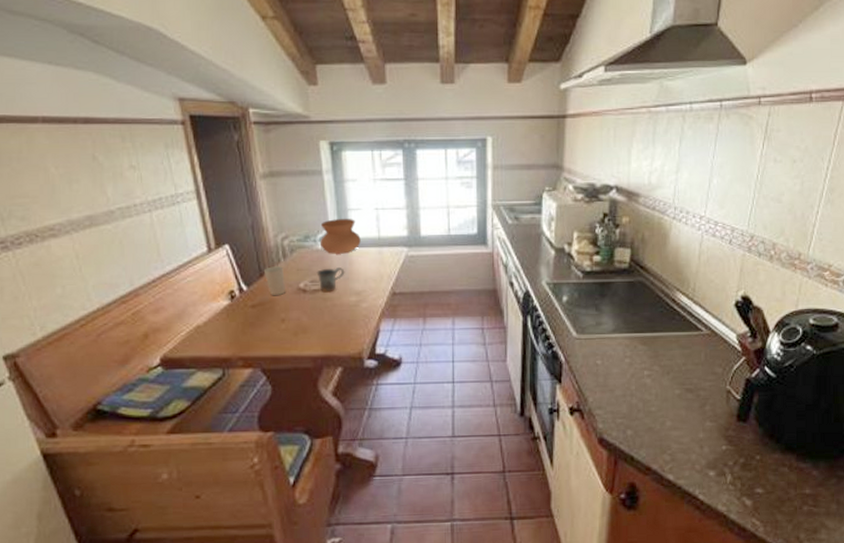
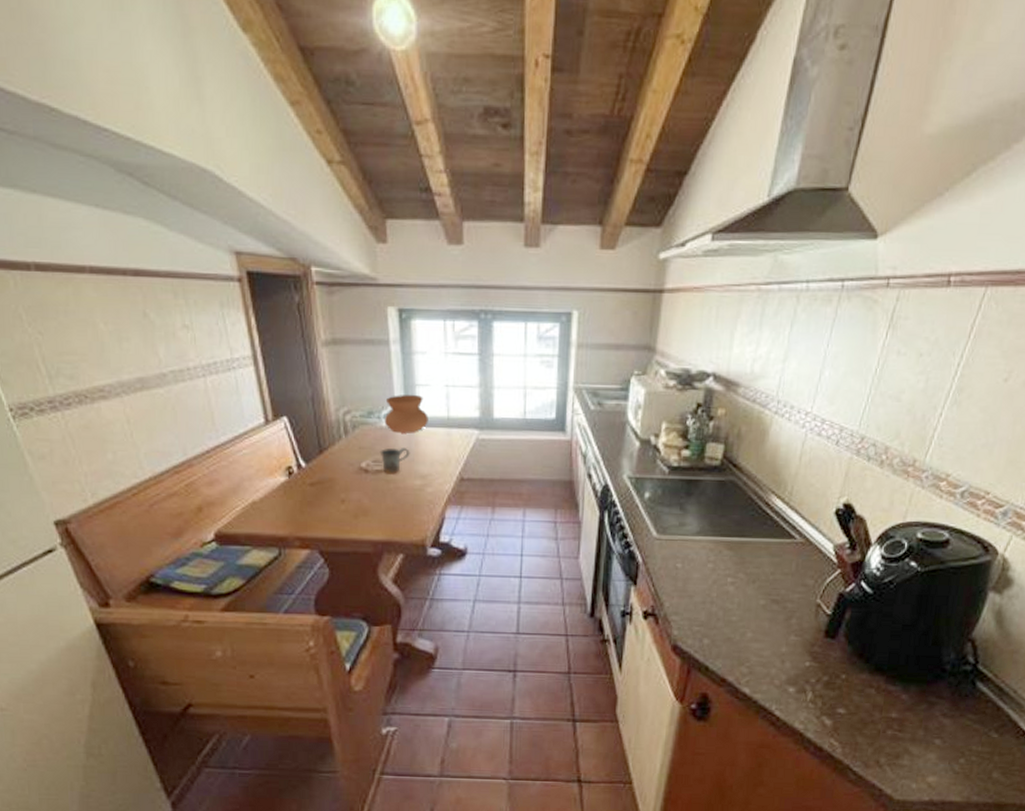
cup: present [263,266,285,296] -> none [323,443,346,475]

